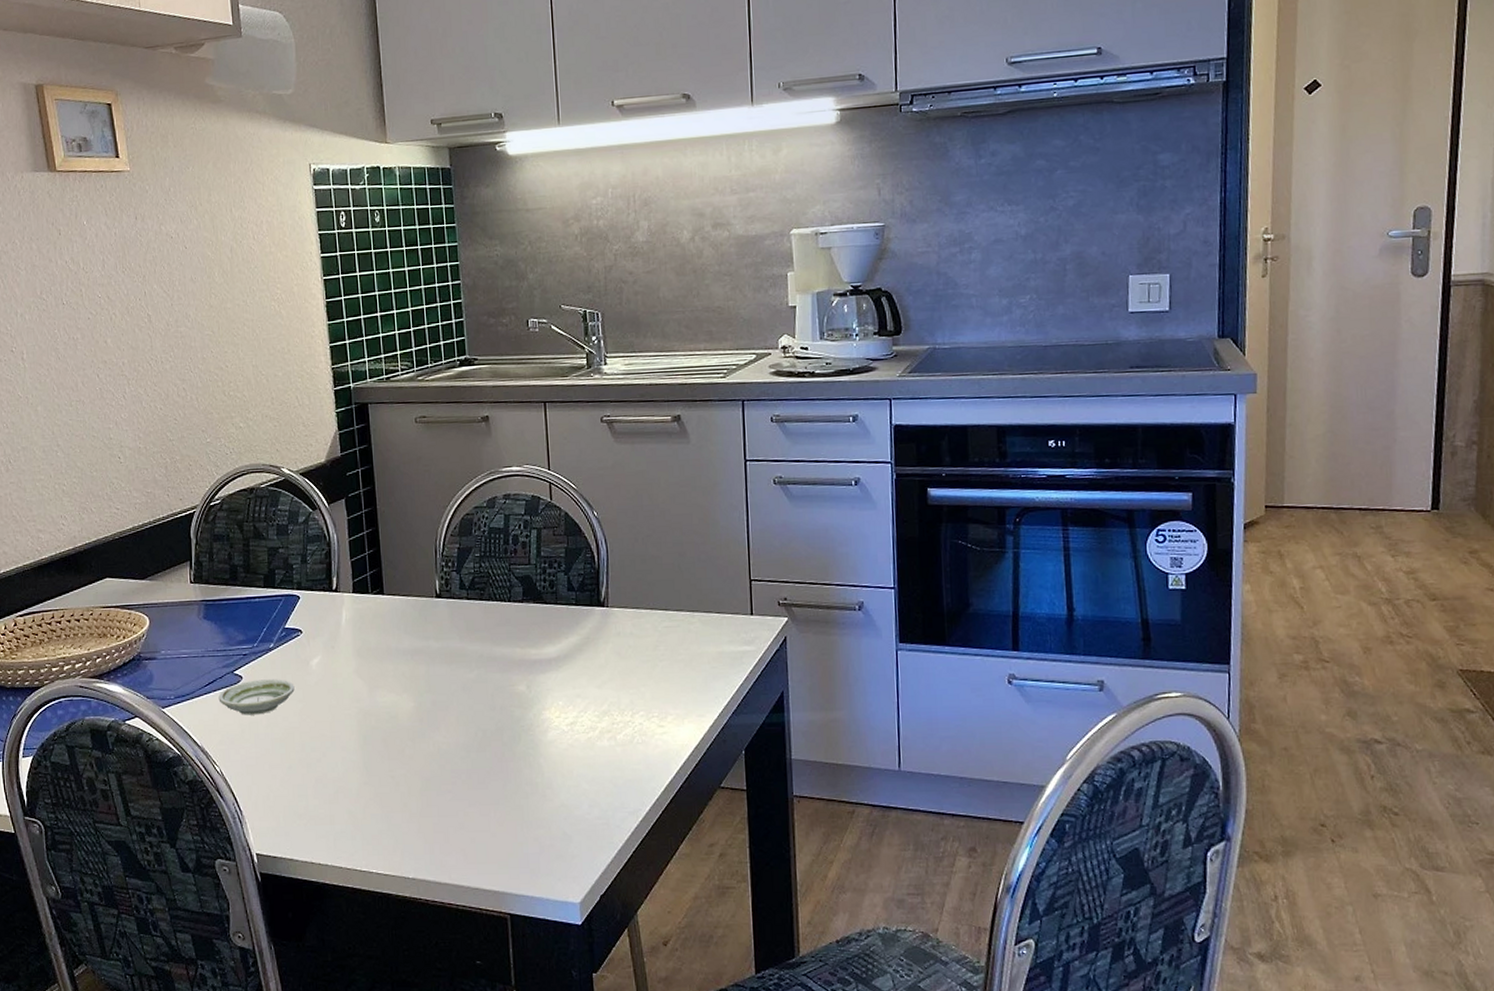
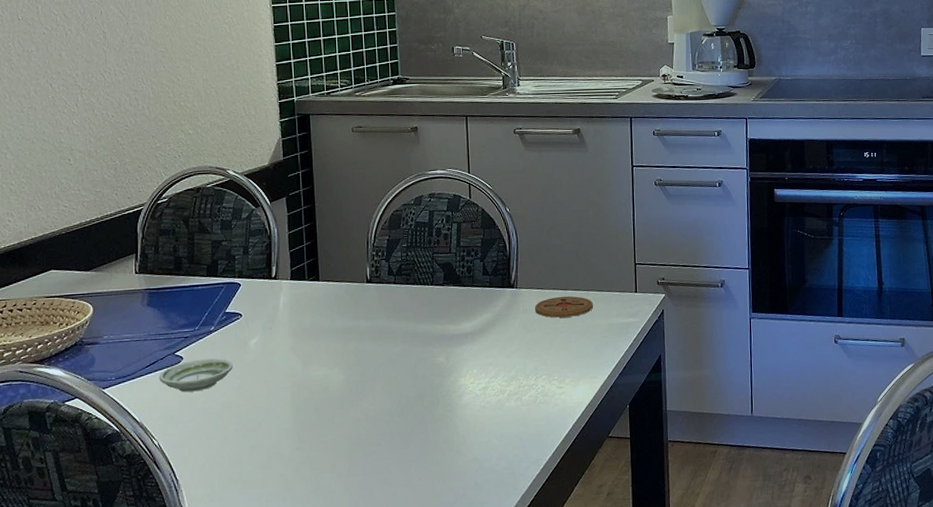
coaster: none [628,617,700,643] -> present [534,296,594,318]

